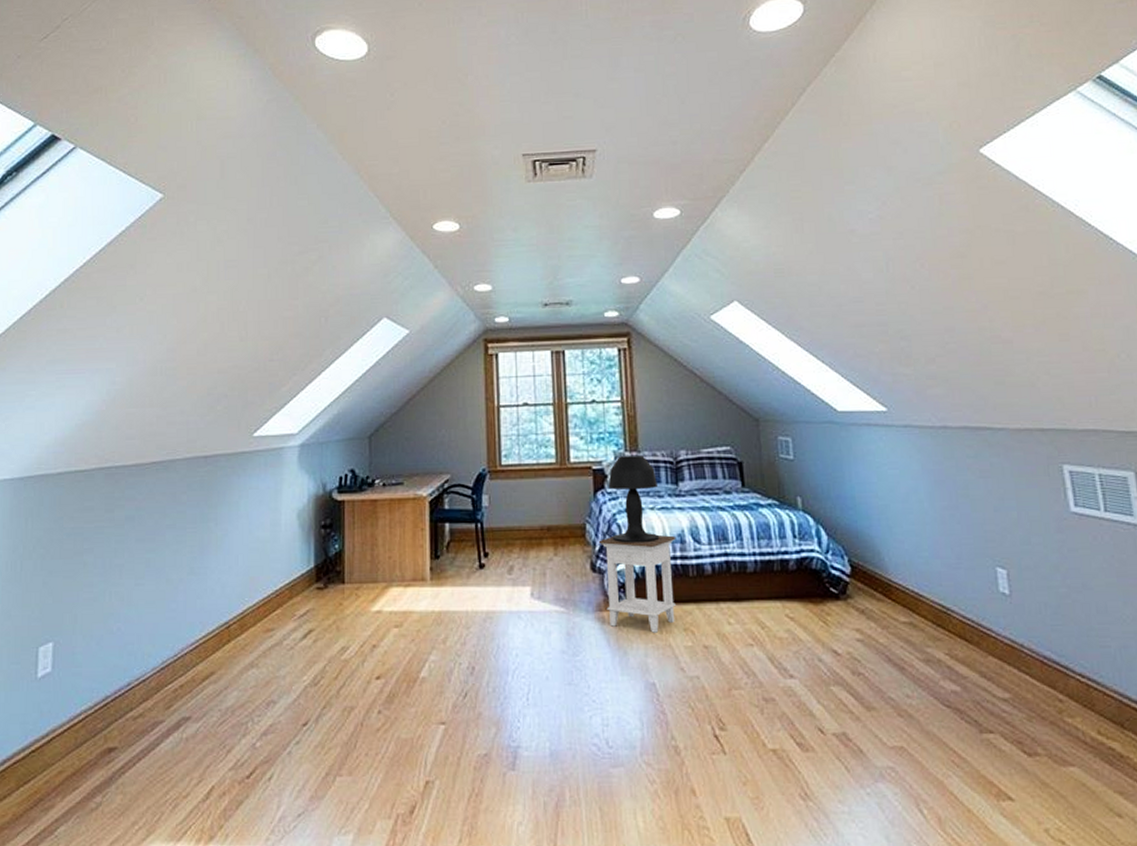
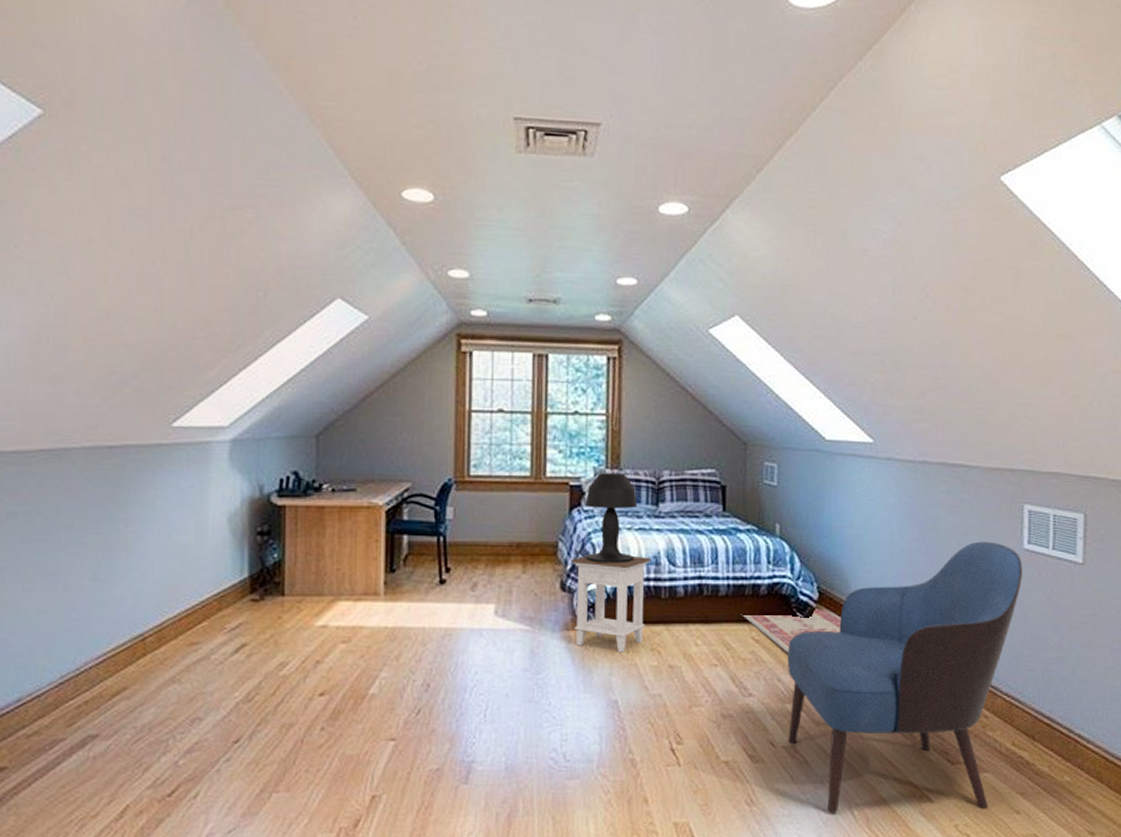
rug: none [772,580,879,631] -> present [741,606,841,653]
armchair: none [825,505,1082,811] -> present [787,541,1023,813]

